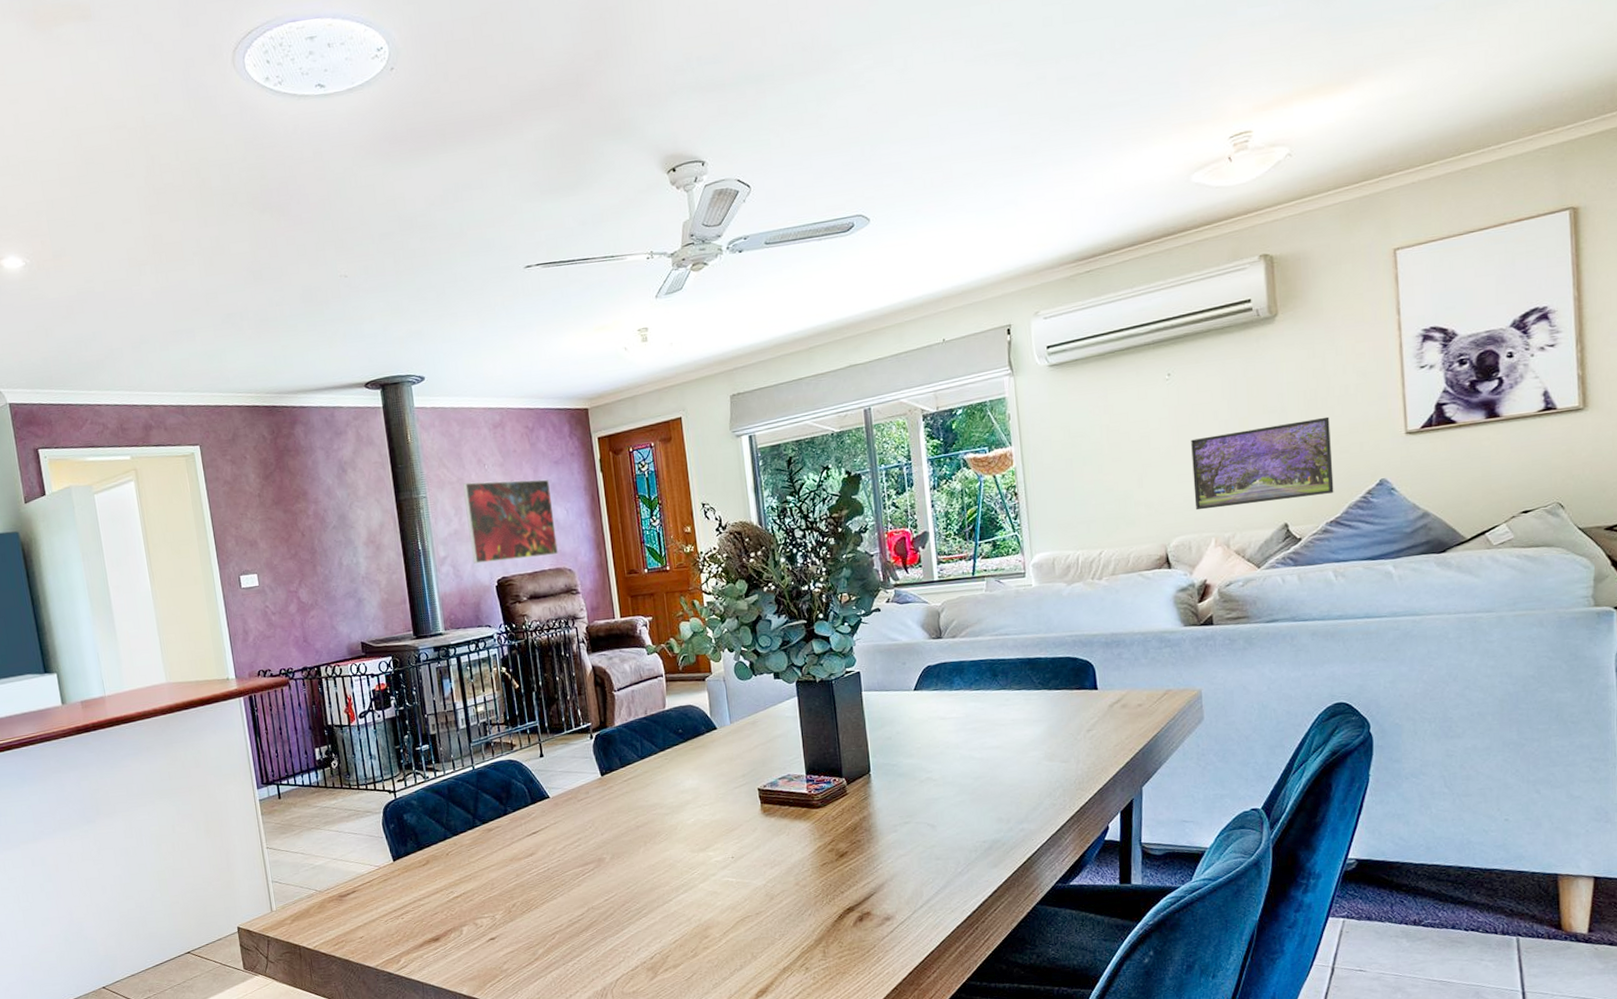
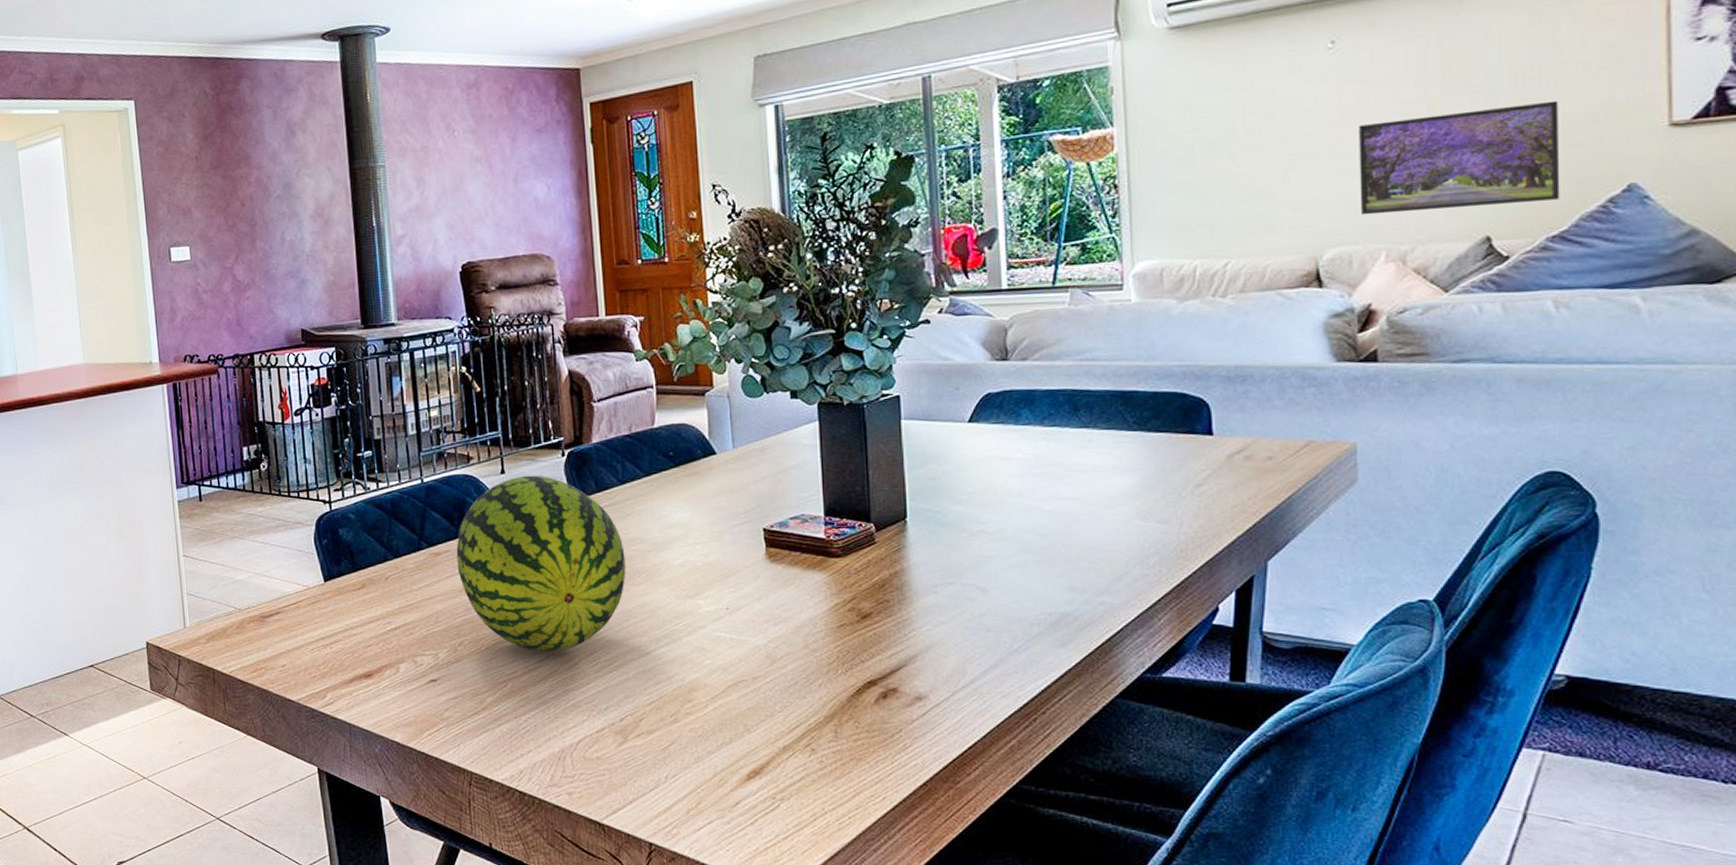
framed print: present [463,479,559,564] -> none [427,150,536,245]
fruit: none [505,756,649,906] -> present [456,475,626,652]

